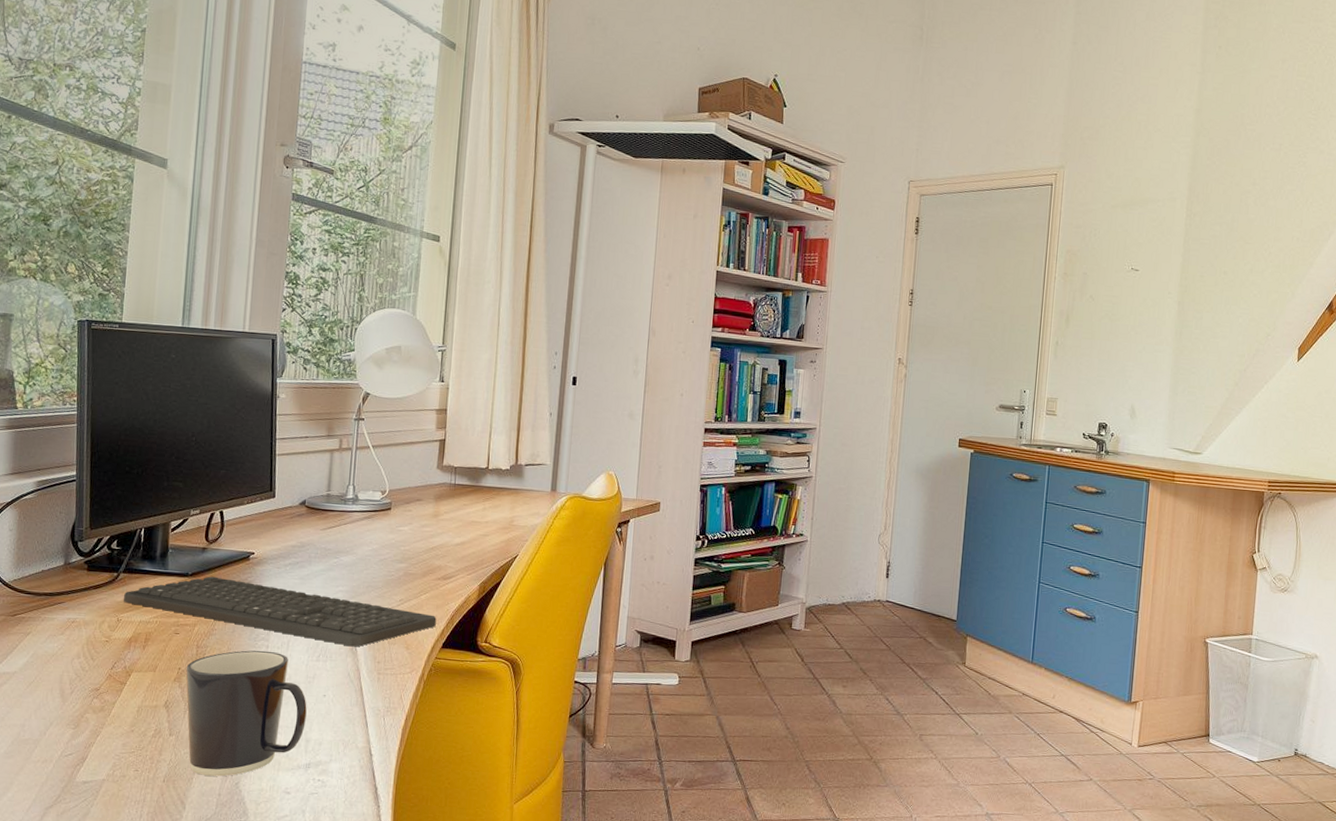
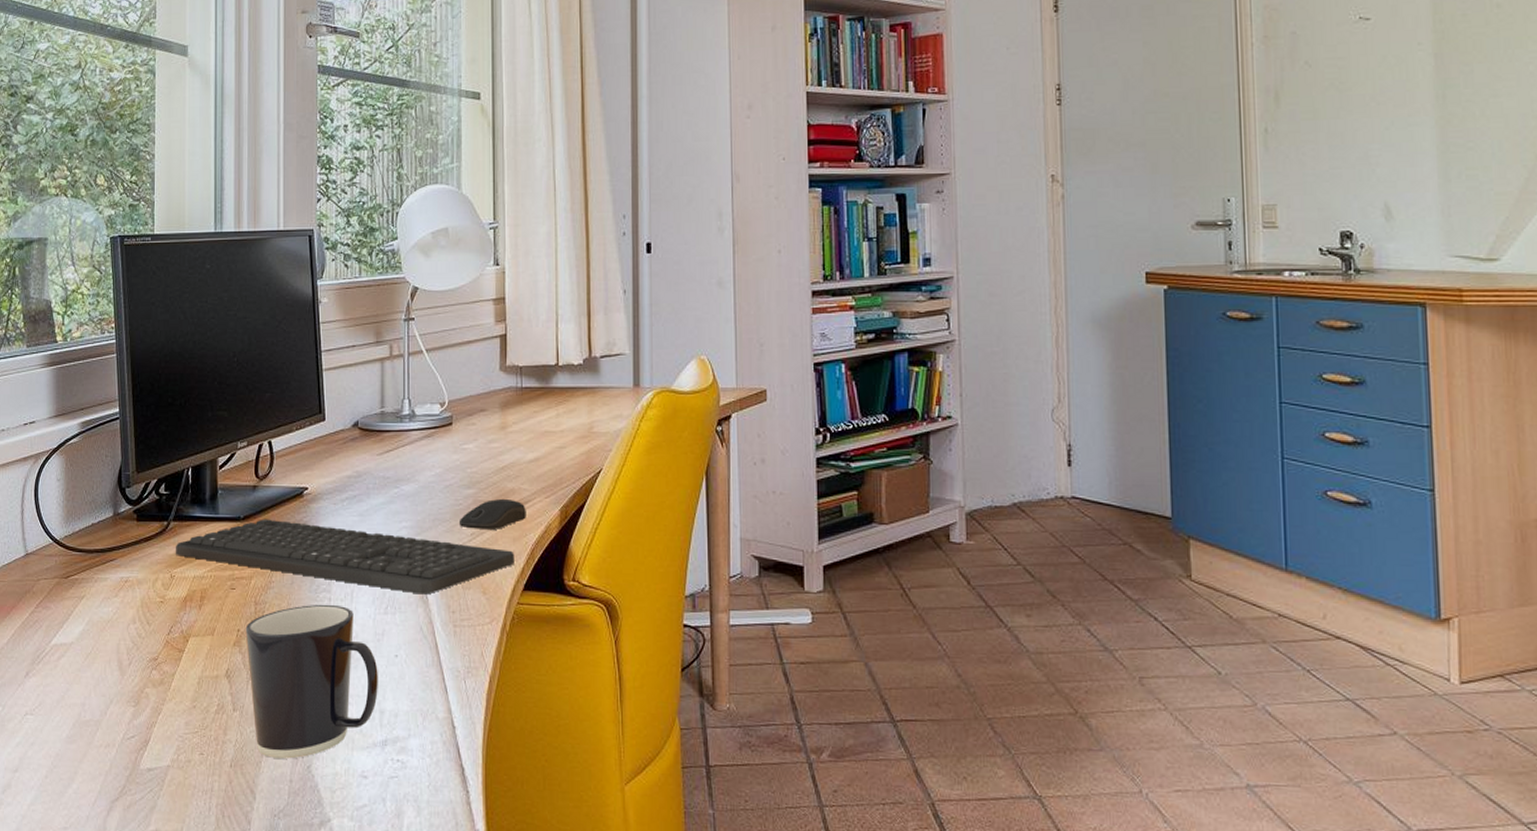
computer mouse: none [389,573,450,598] -> present [458,498,526,530]

